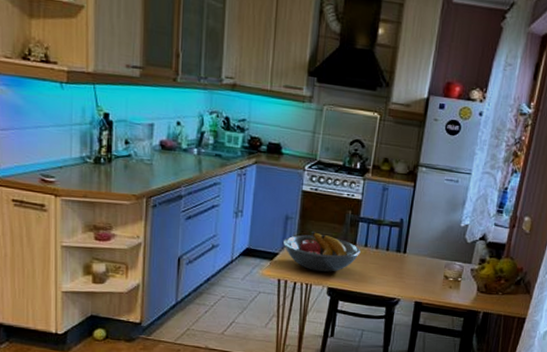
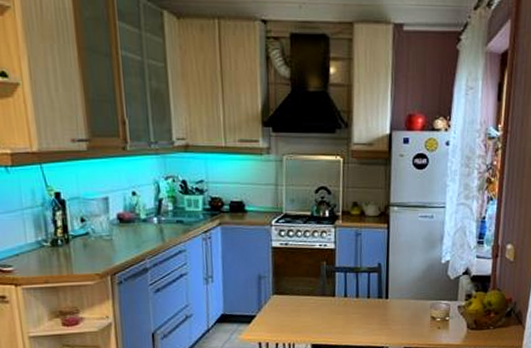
fruit bowl: present [283,232,361,272] -> none [259,288,341,329]

